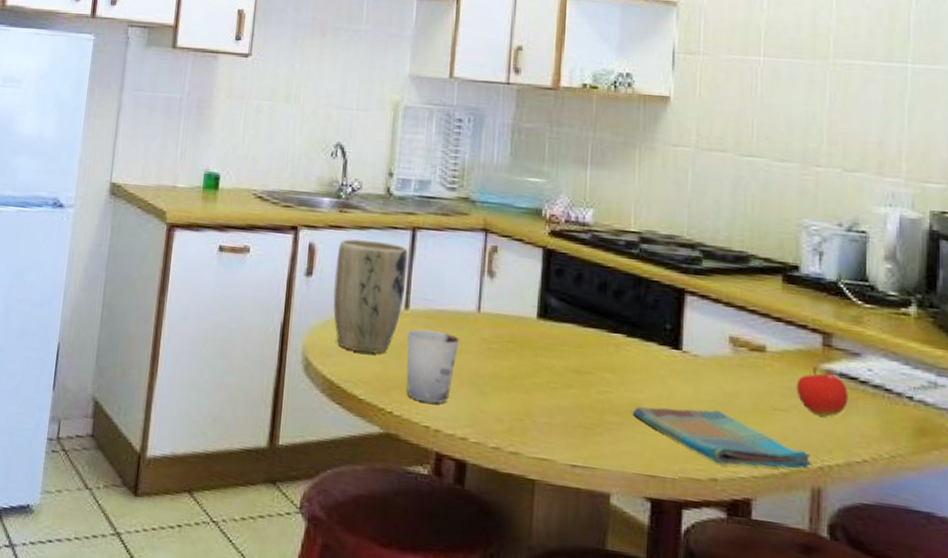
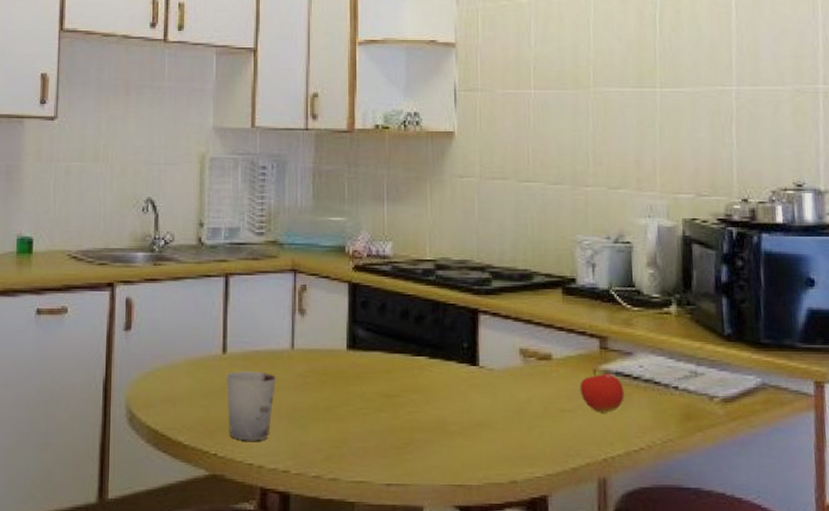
plant pot: present [333,239,409,354] -> none [153,290,223,400]
dish towel: present [632,407,813,470] -> none [438,418,598,467]

